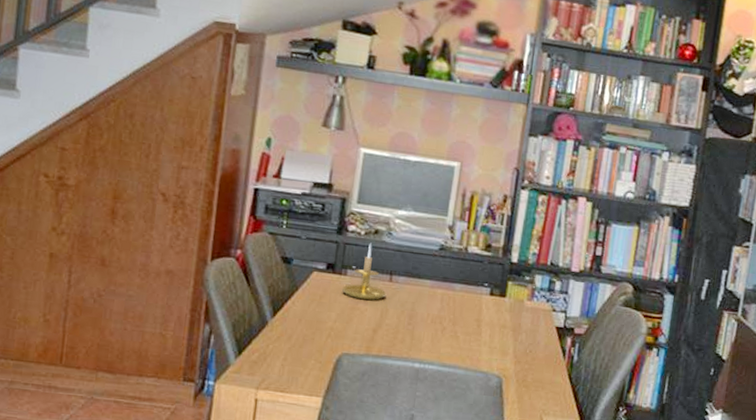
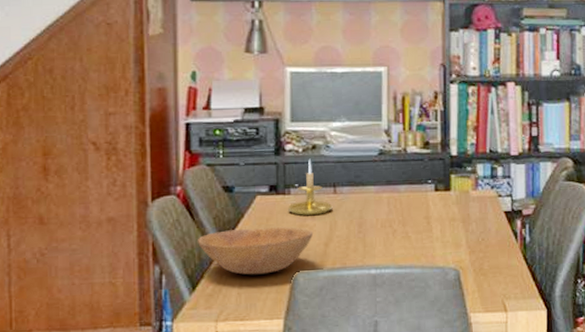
bowl: none [250,300,364,350] -> present [198,226,314,275]

